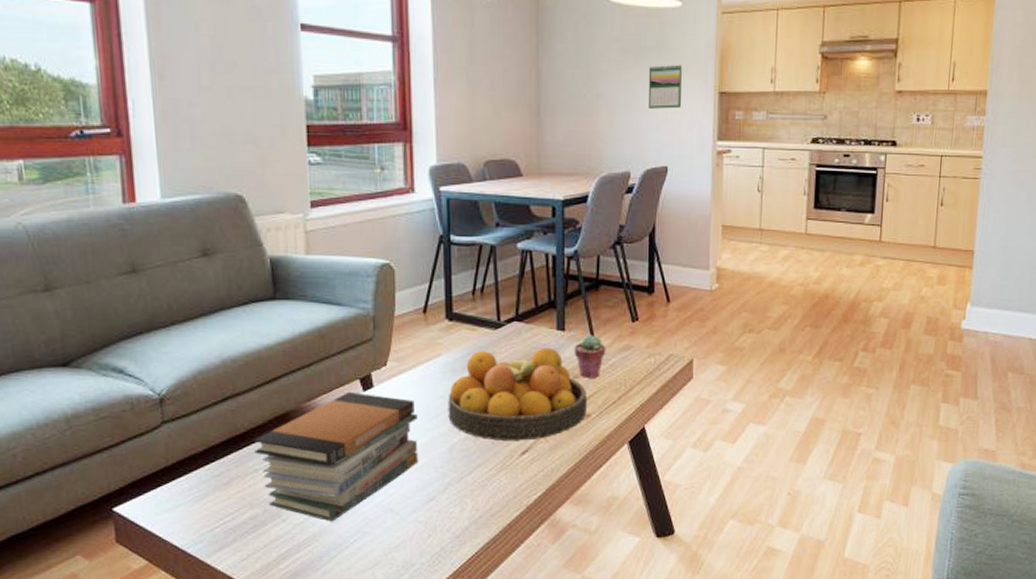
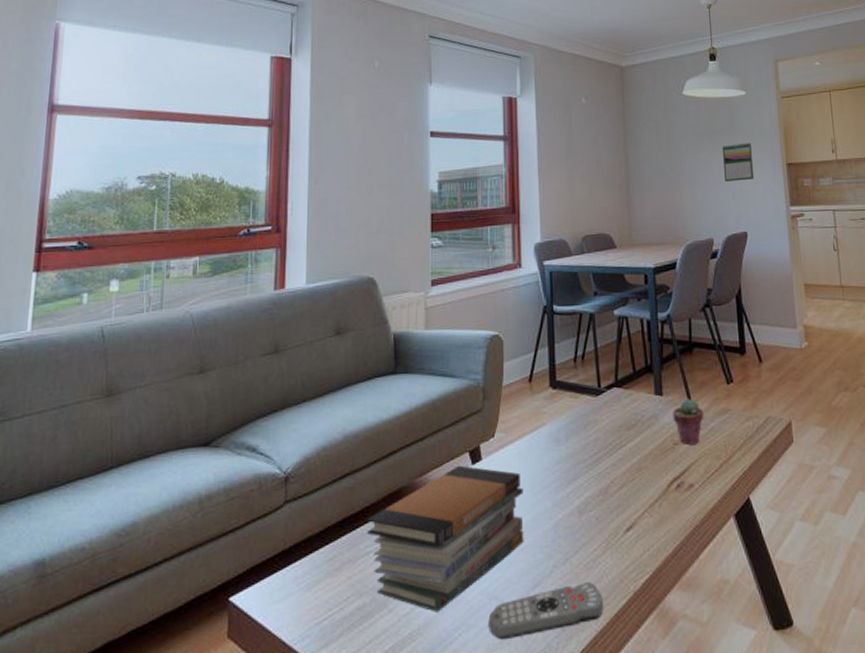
remote control: none [383,497,497,545] -> present [488,582,604,640]
fruit bowl: present [448,347,588,442] -> none [552,413,690,517]

